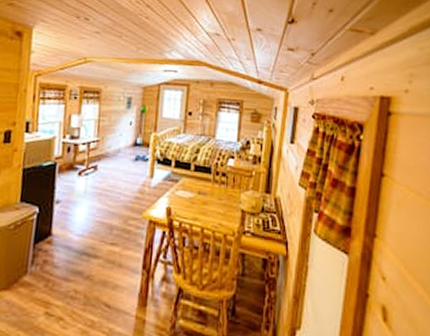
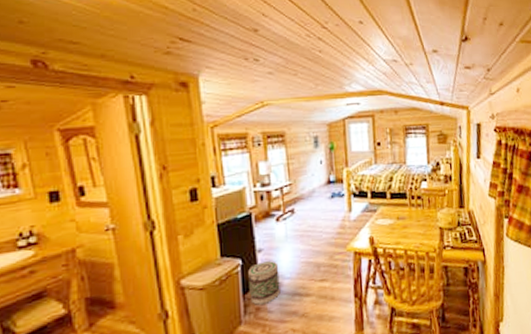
basket: none [39,214,73,258] -> present [248,261,280,305]

